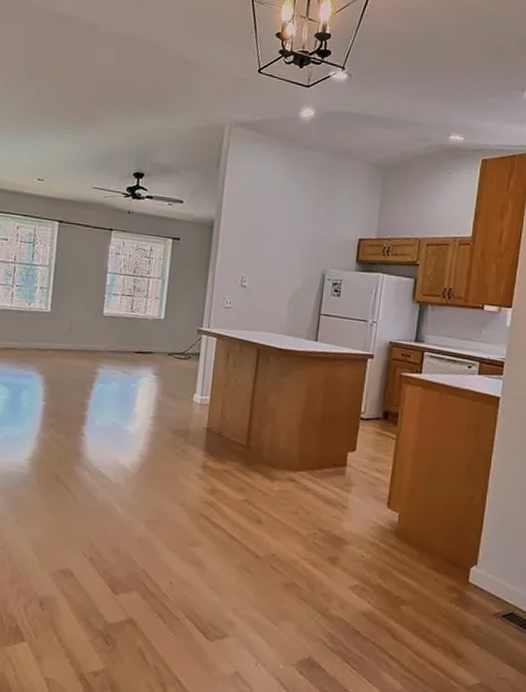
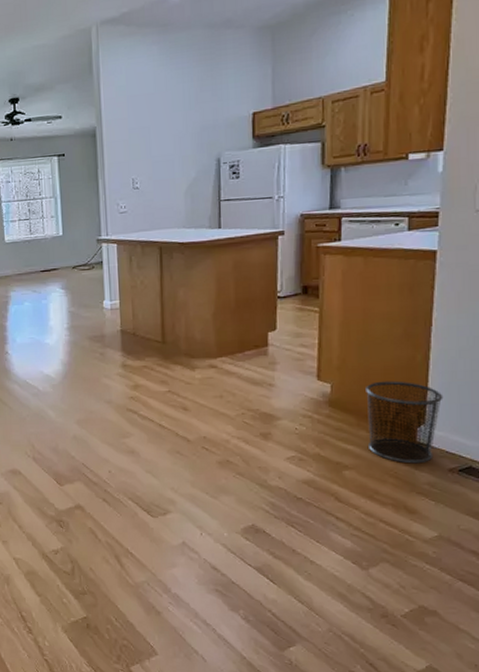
waste bin: none [426,516,495,605] -> present [366,381,443,464]

